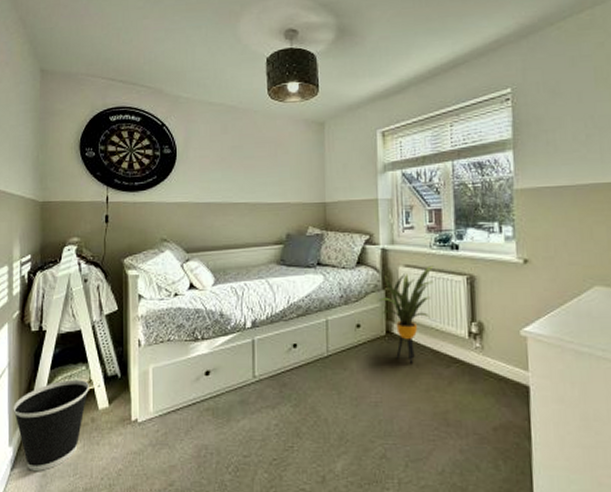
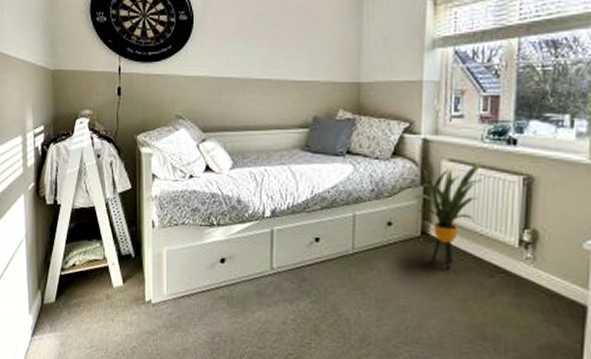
wastebasket: present [13,380,89,471] -> none [31,255,104,340]

